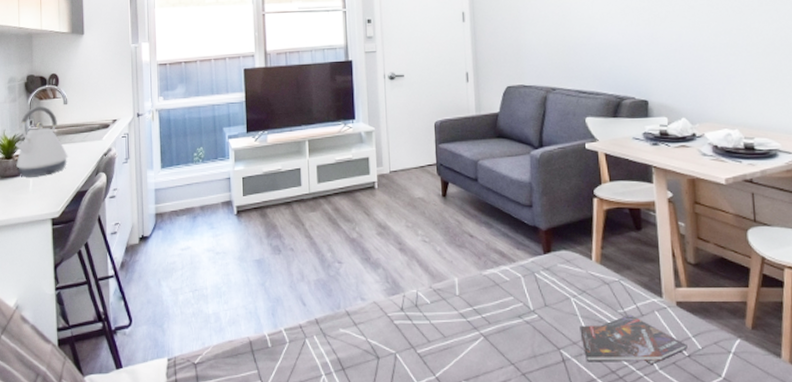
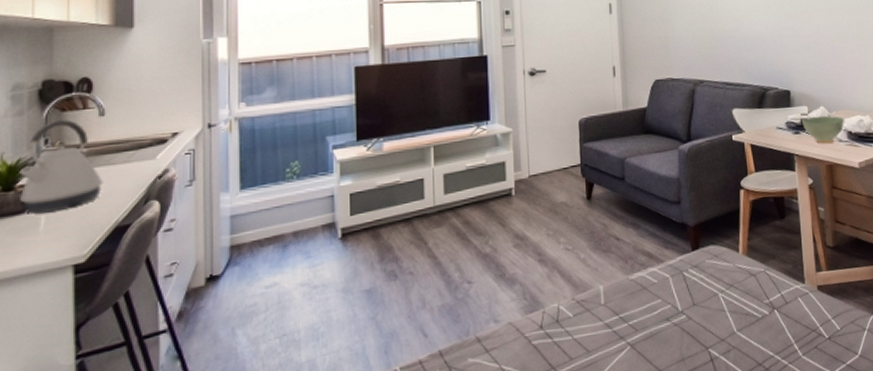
booklet: present [580,314,688,365] -> none [727,303,828,357]
bowl: none [660,128,710,157] -> present [801,116,845,144]

